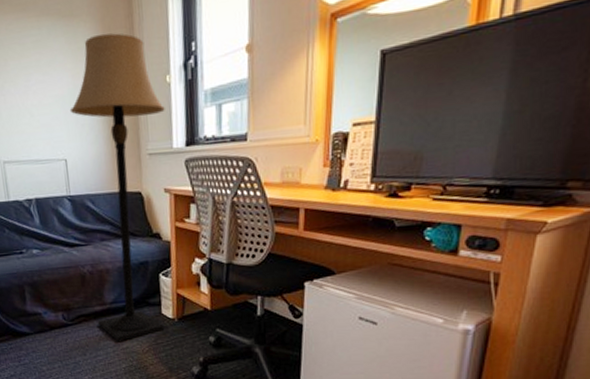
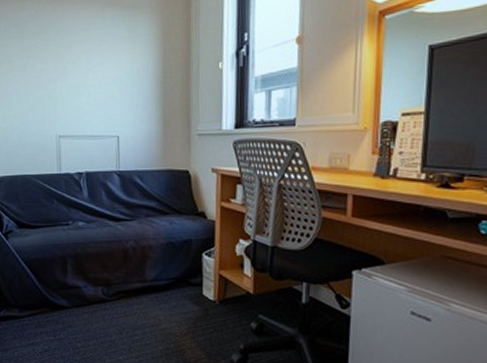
lamp: present [69,33,165,343] -> none [125,23,216,323]

